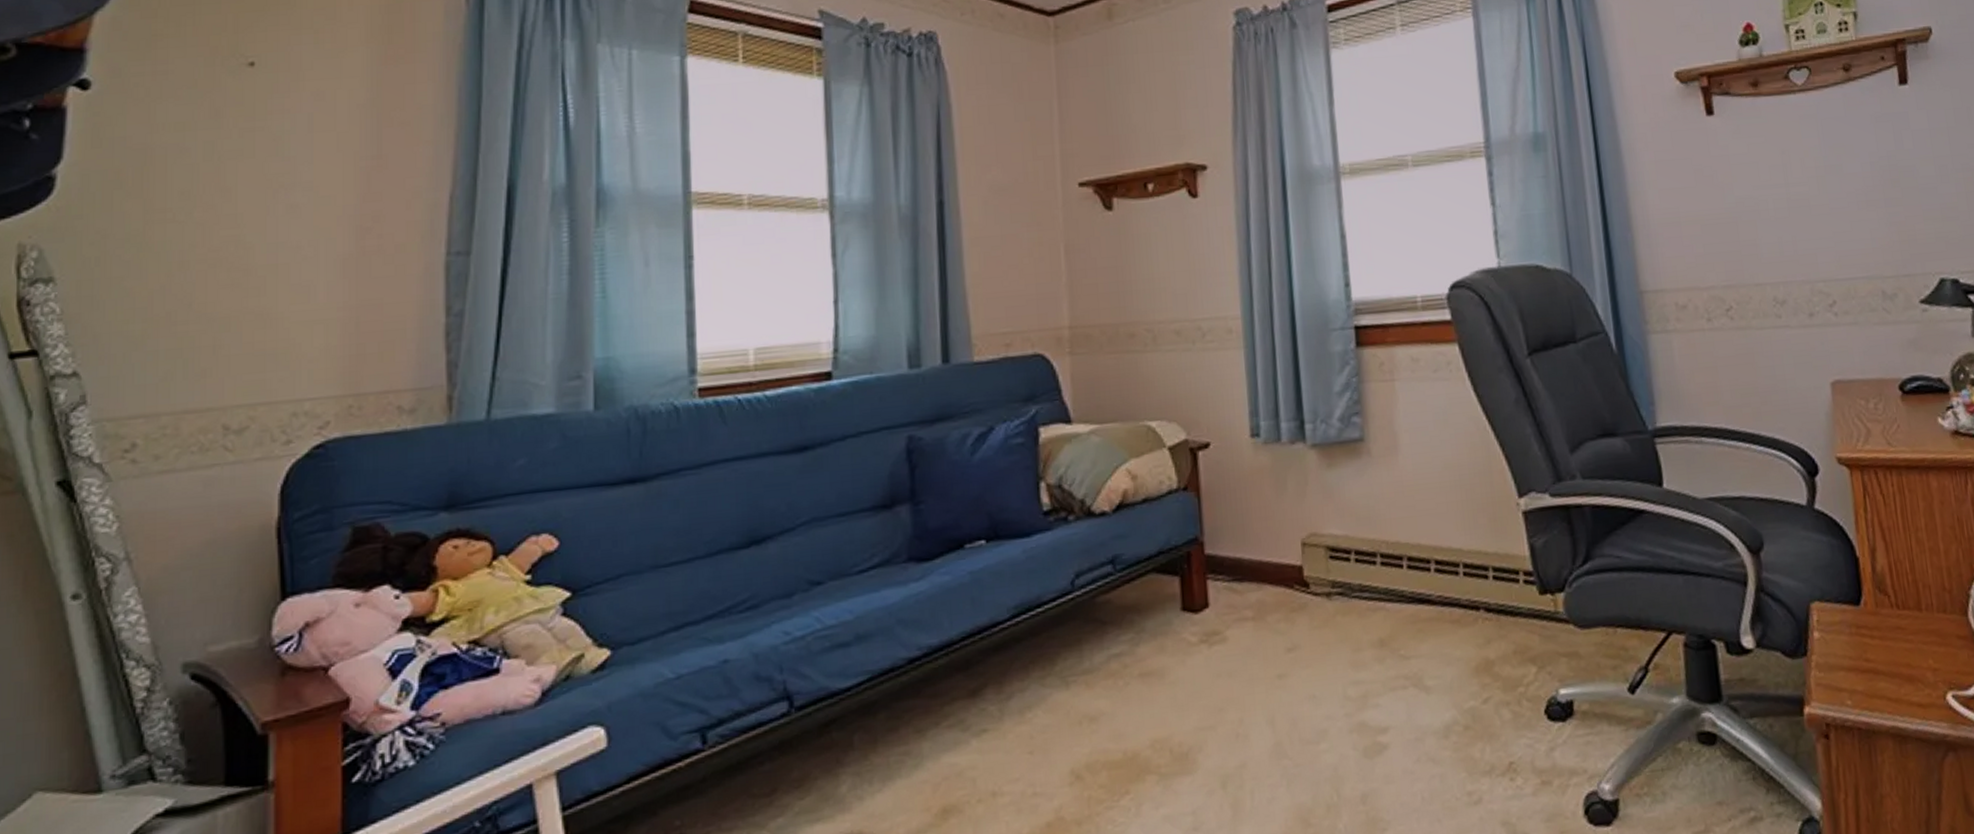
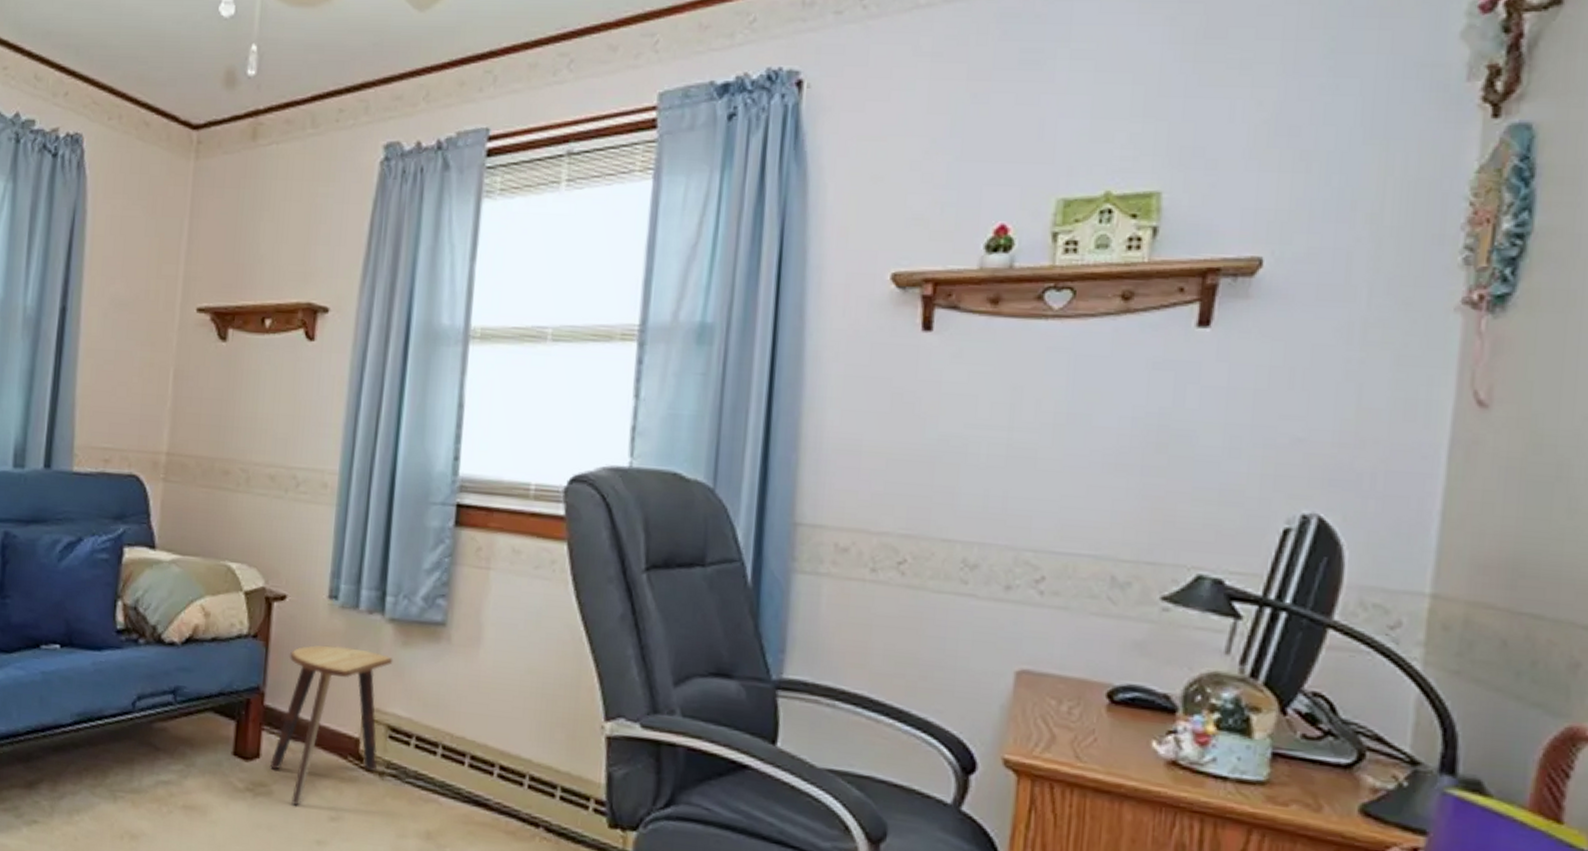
stool: none [1219,478,1323,646] -> present [269,645,393,806]

